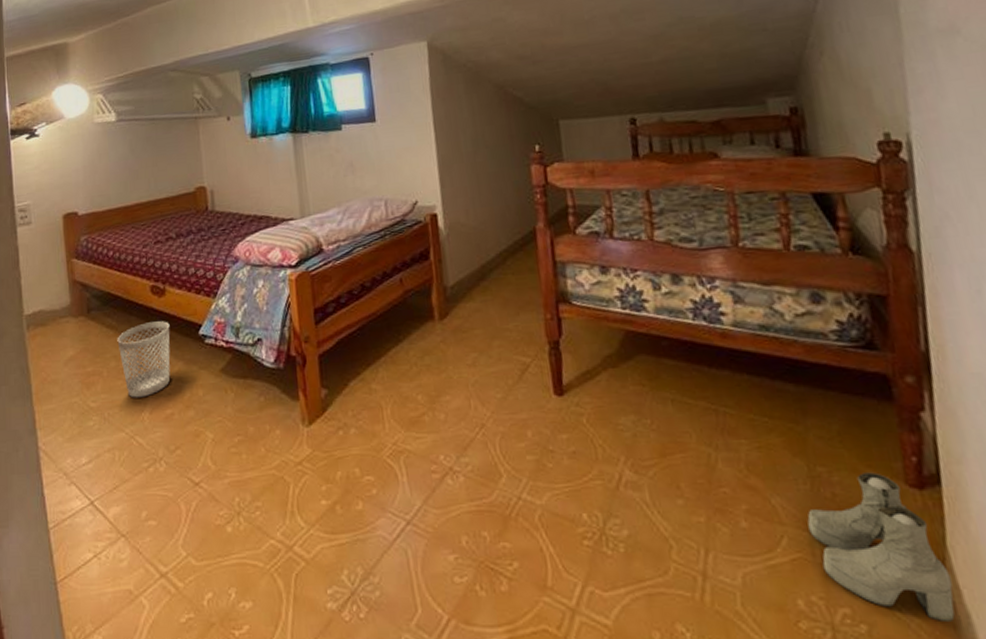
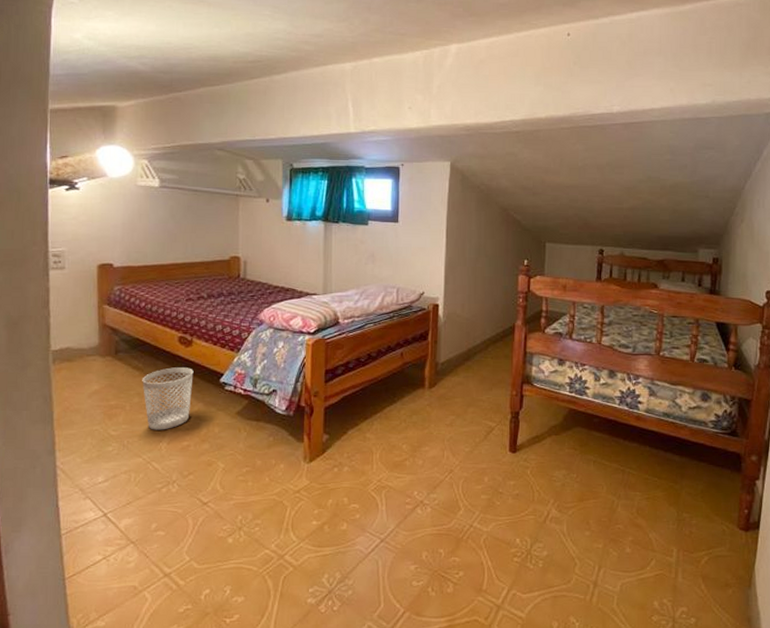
boots: present [807,472,955,623] -> none [670,519,753,618]

